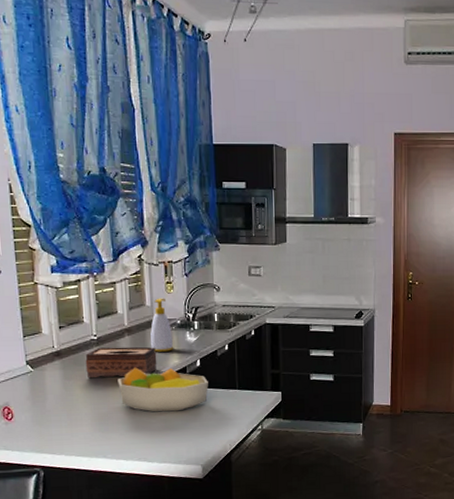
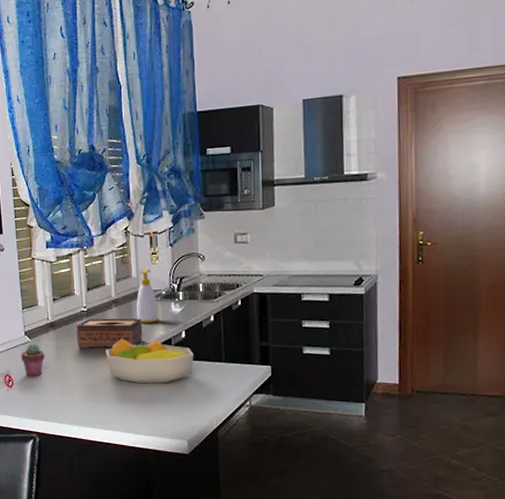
potted succulent: none [22,373,50,408] -> present [21,343,45,376]

